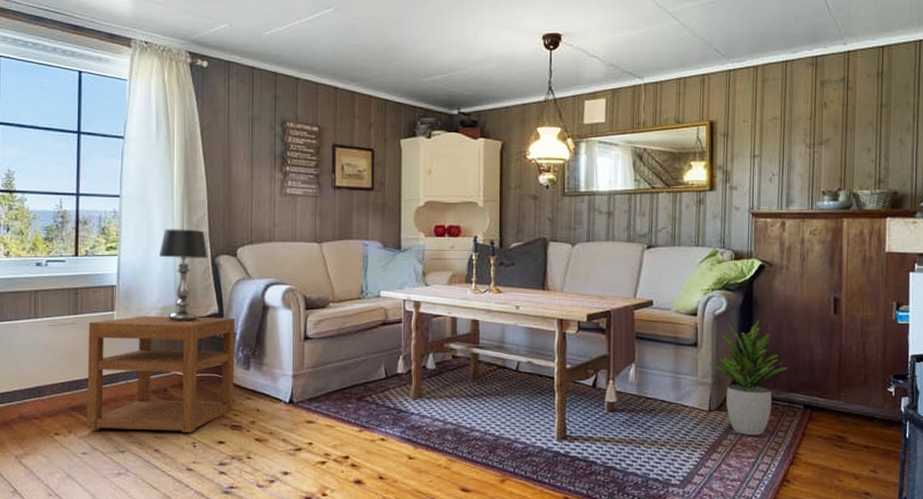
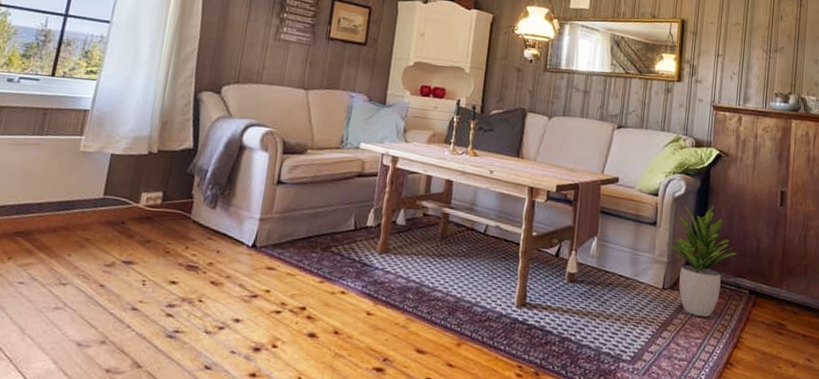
nightstand: present [87,316,236,432] -> none [29,143,210,270]
table lamp: present [159,229,208,322] -> none [137,59,192,155]

